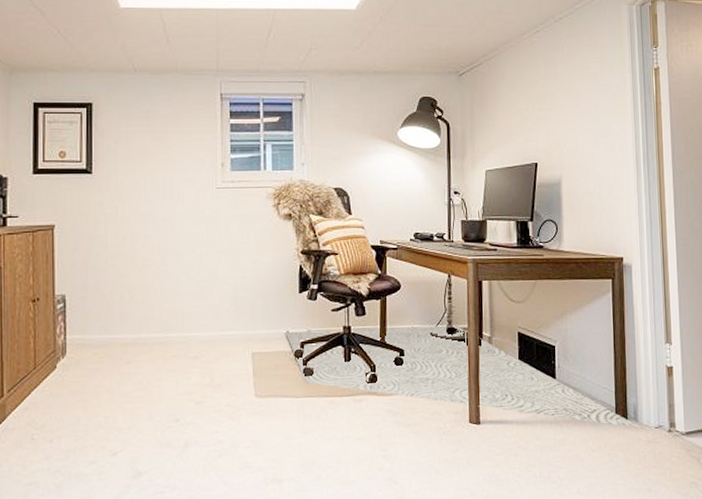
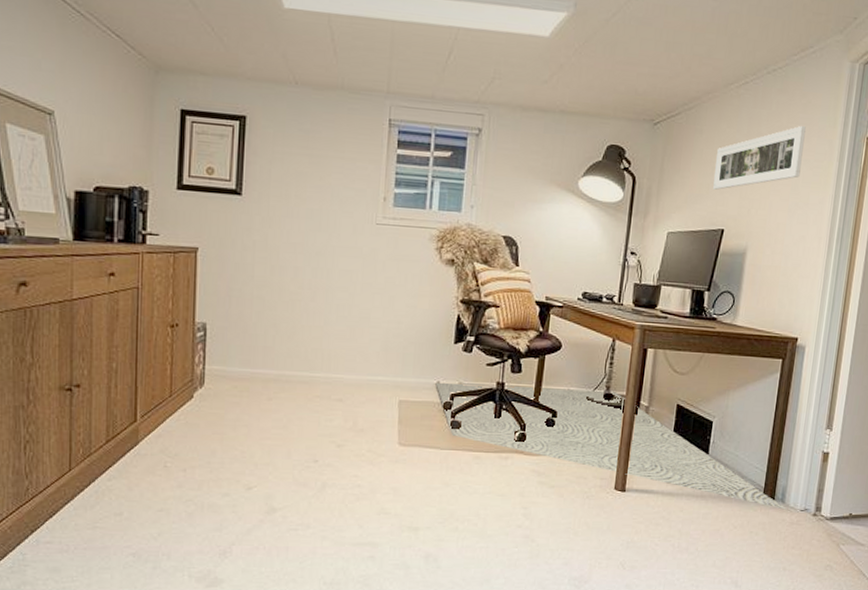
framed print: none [520,63,599,128] -> present [712,125,806,190]

